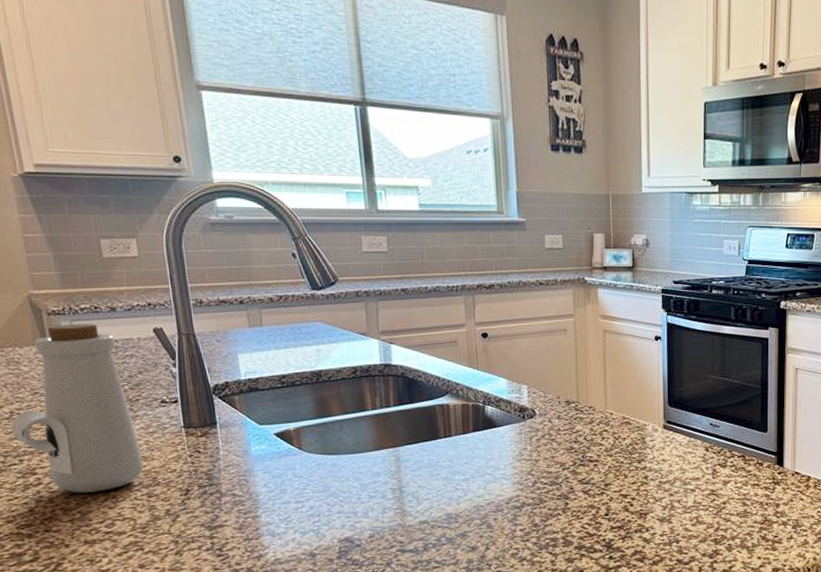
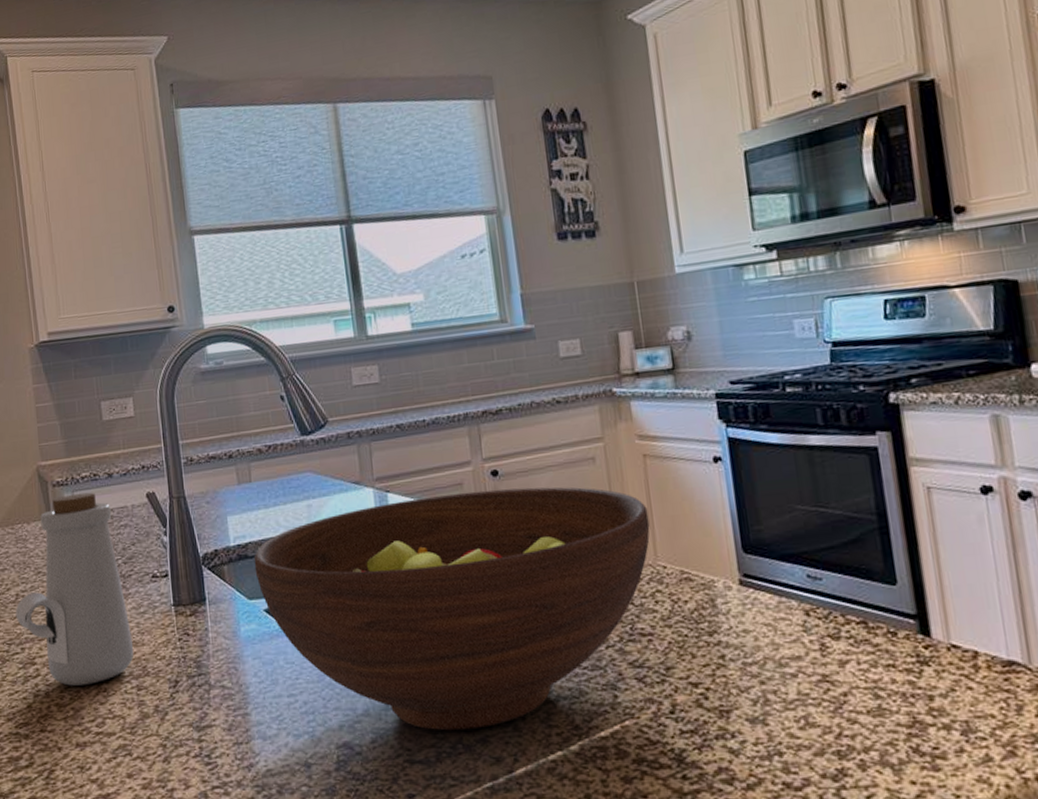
fruit bowl: none [264,348,603,528] -> present [254,487,650,731]

